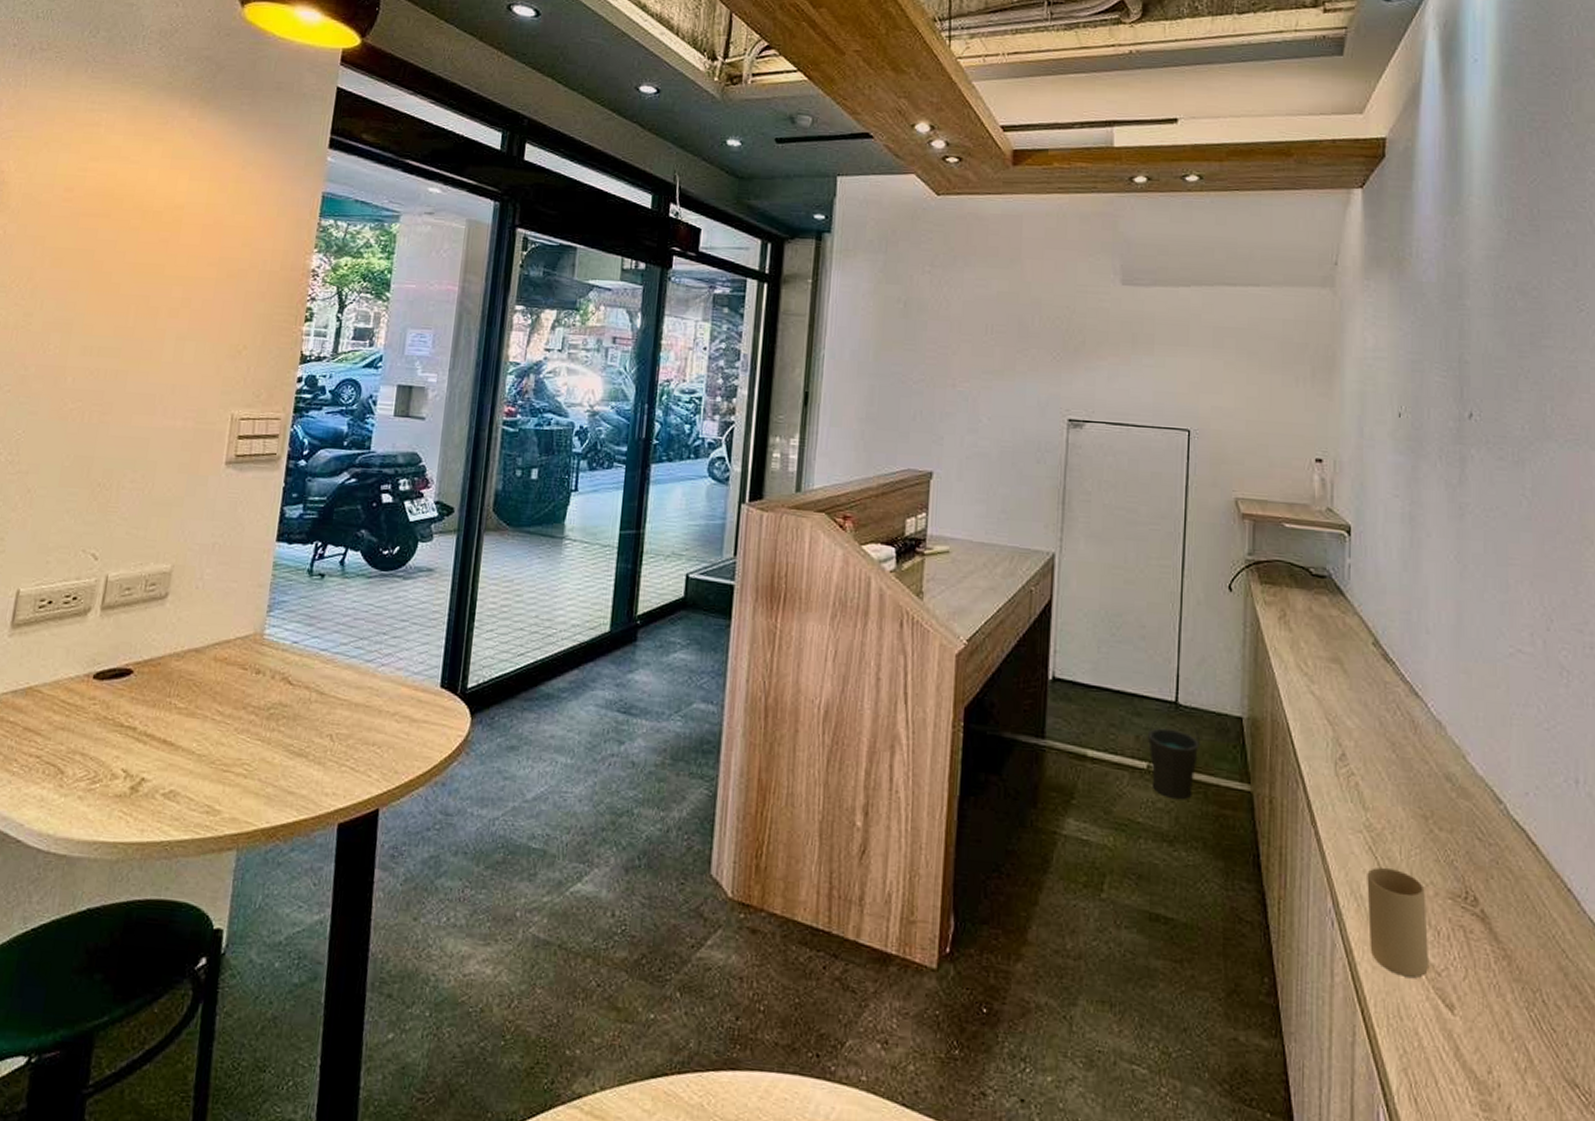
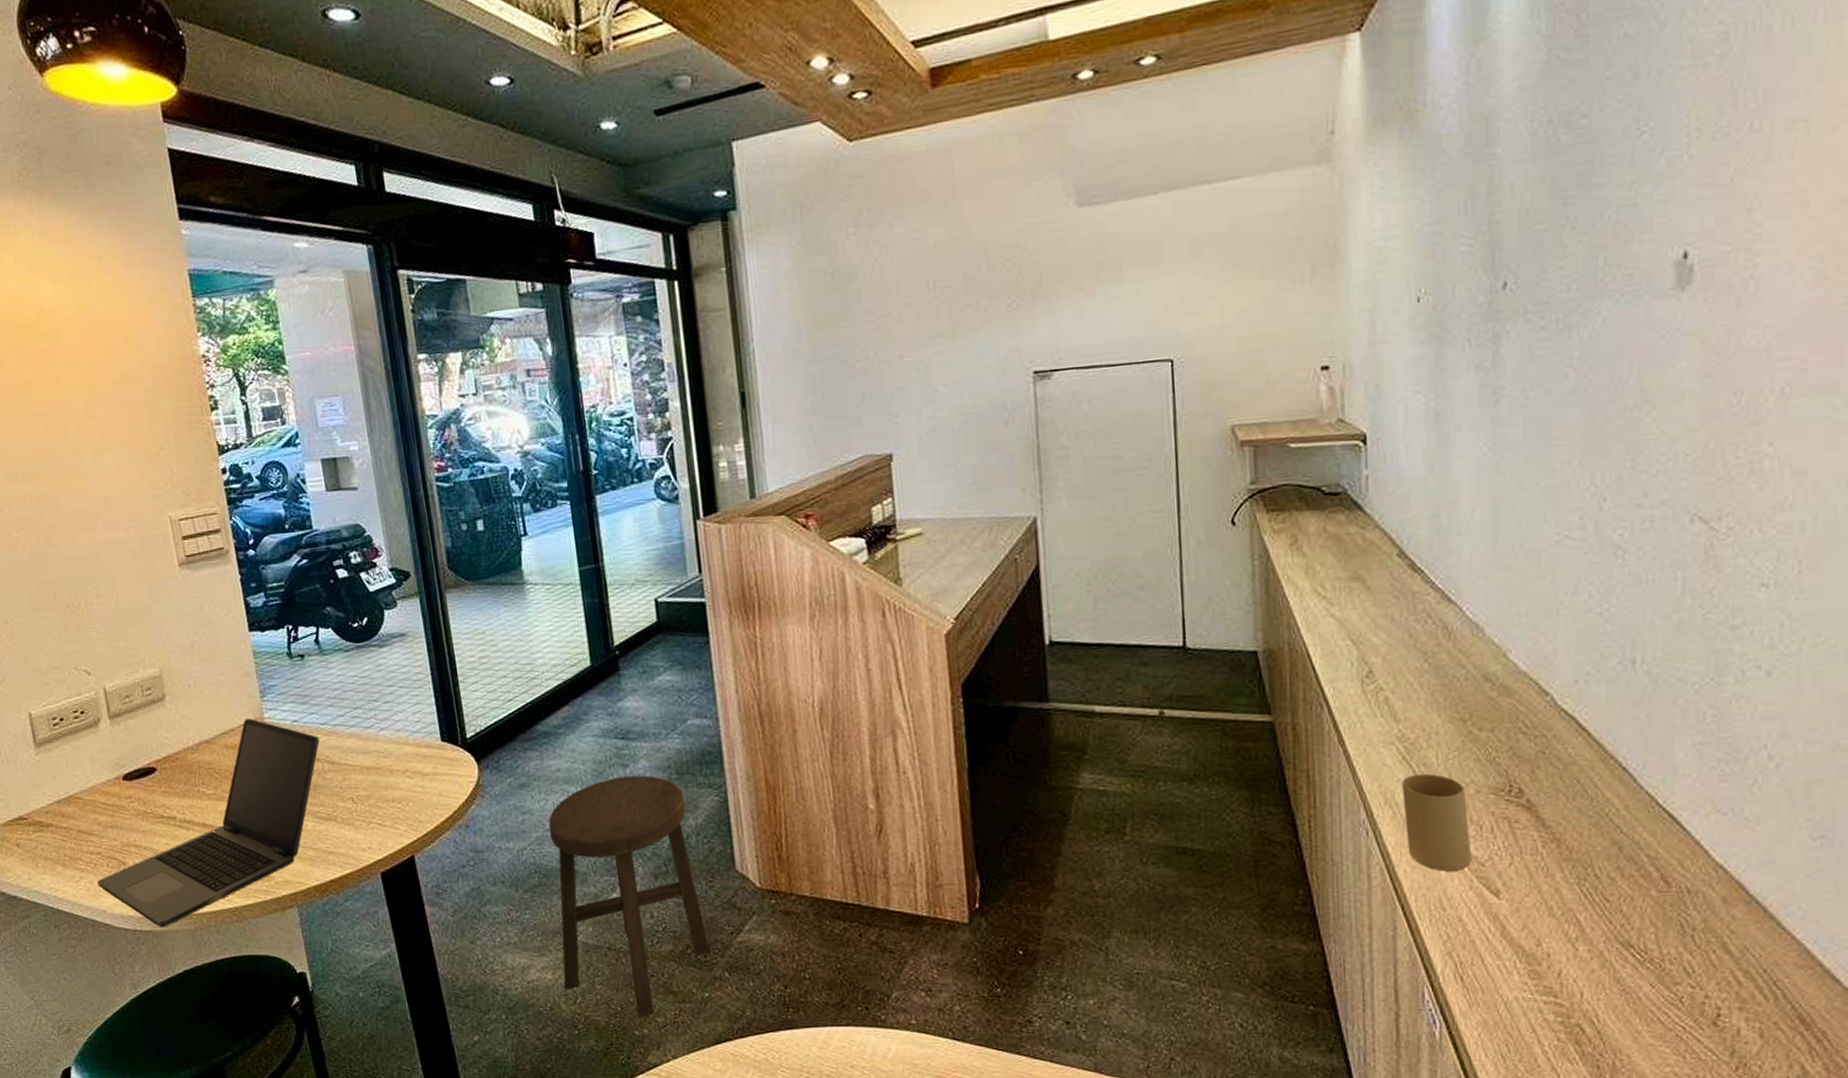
laptop: none [25,631,315,854] -> present [97,718,320,928]
stool: none [501,753,673,1035] -> present [548,775,710,1018]
bucket: present [1147,710,1200,799] -> none [1156,654,1213,739]

